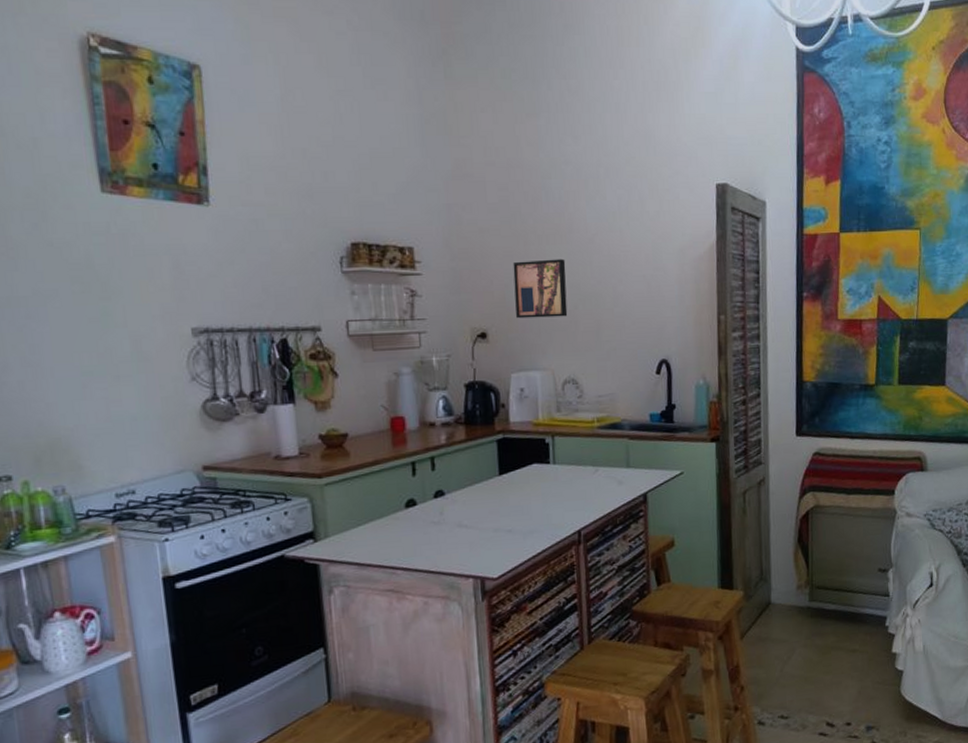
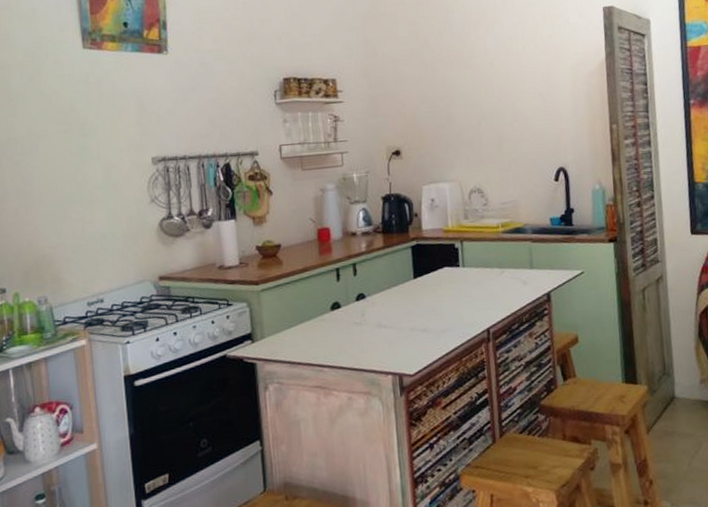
wall art: present [513,259,568,319] -> none [422,81,472,137]

